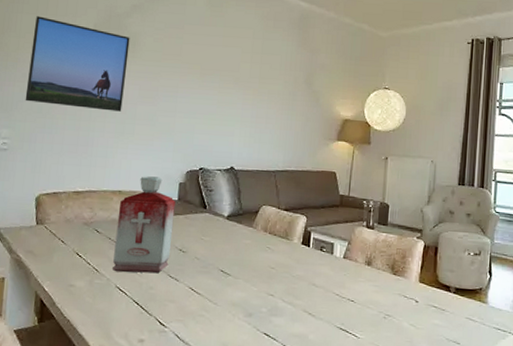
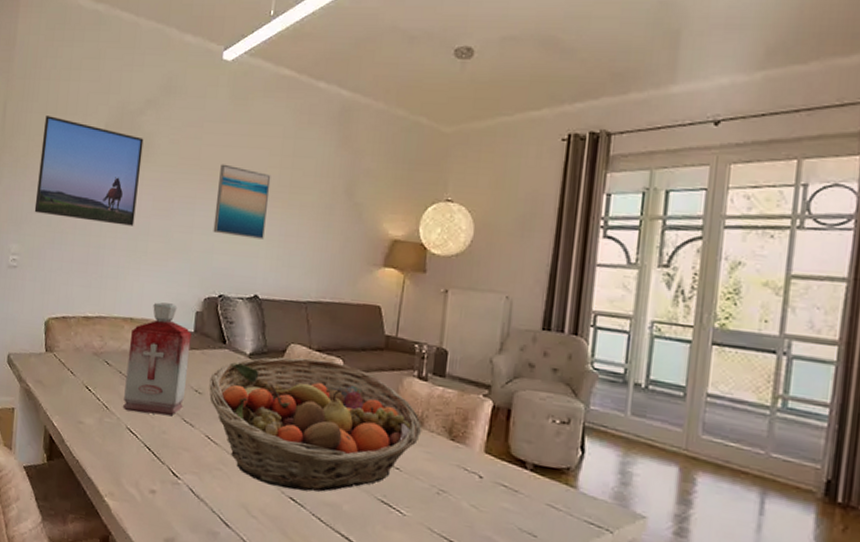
fruit basket: none [192,216,371,327] -> present [209,357,423,492]
wall art: none [194,59,244,121] -> present [213,164,271,239]

